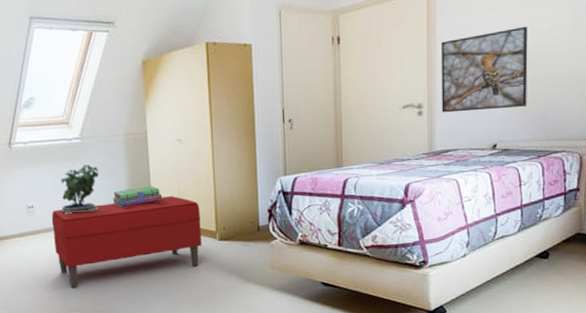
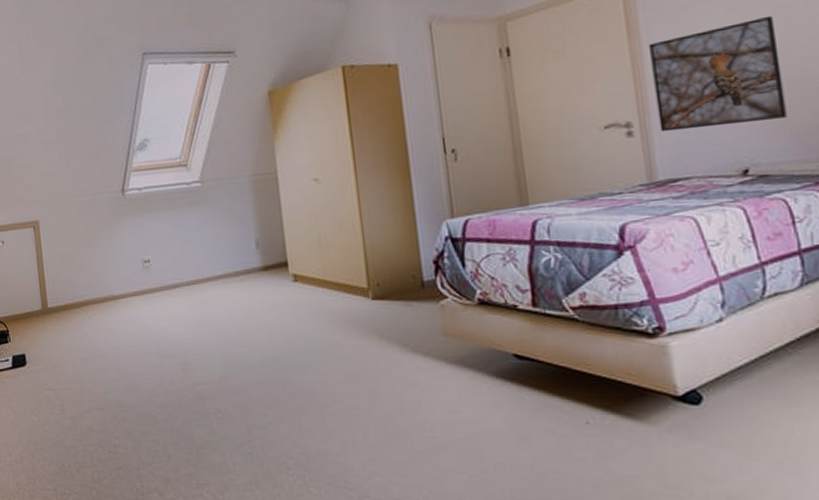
bench: present [51,195,202,287] -> none [170,245,351,356]
potted plant: present [61,163,99,215] -> none [180,210,224,270]
stack of books: present [112,186,163,208] -> none [239,234,300,261]

